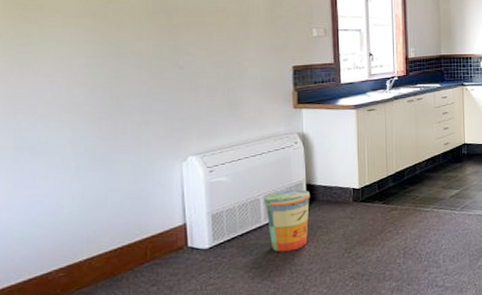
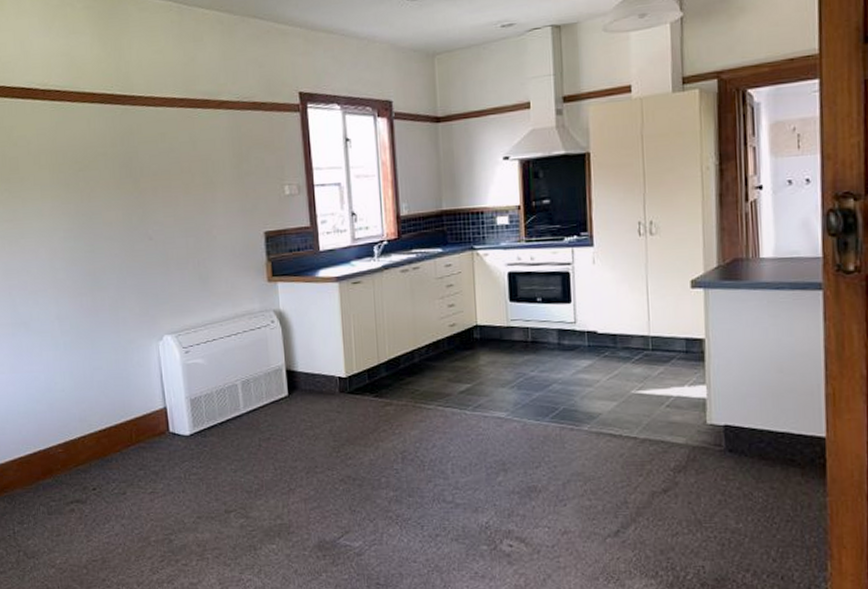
trash can: present [264,189,311,252] -> none [242,376,292,445]

